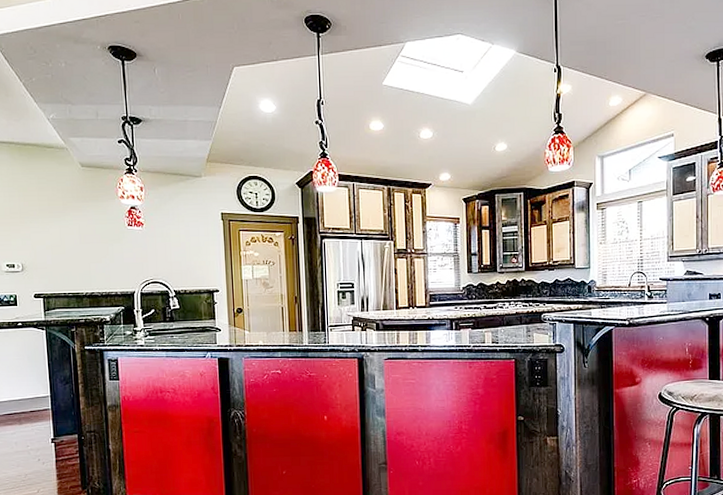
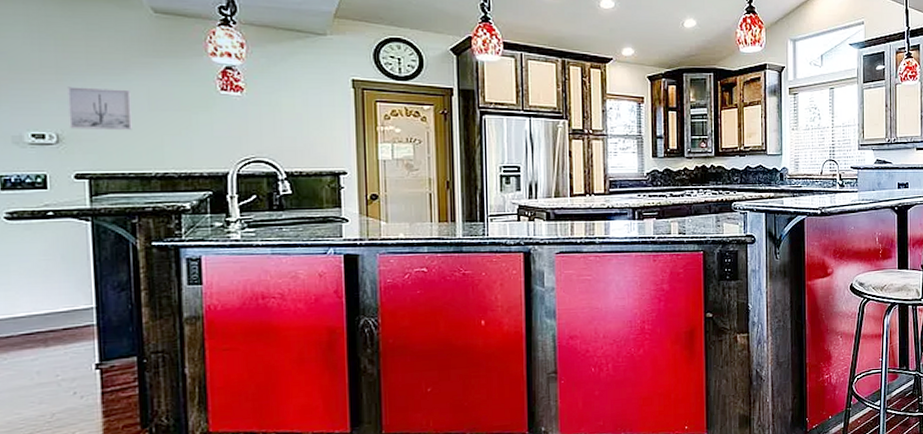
wall art: none [28,227,70,260] -> present [68,87,132,131]

